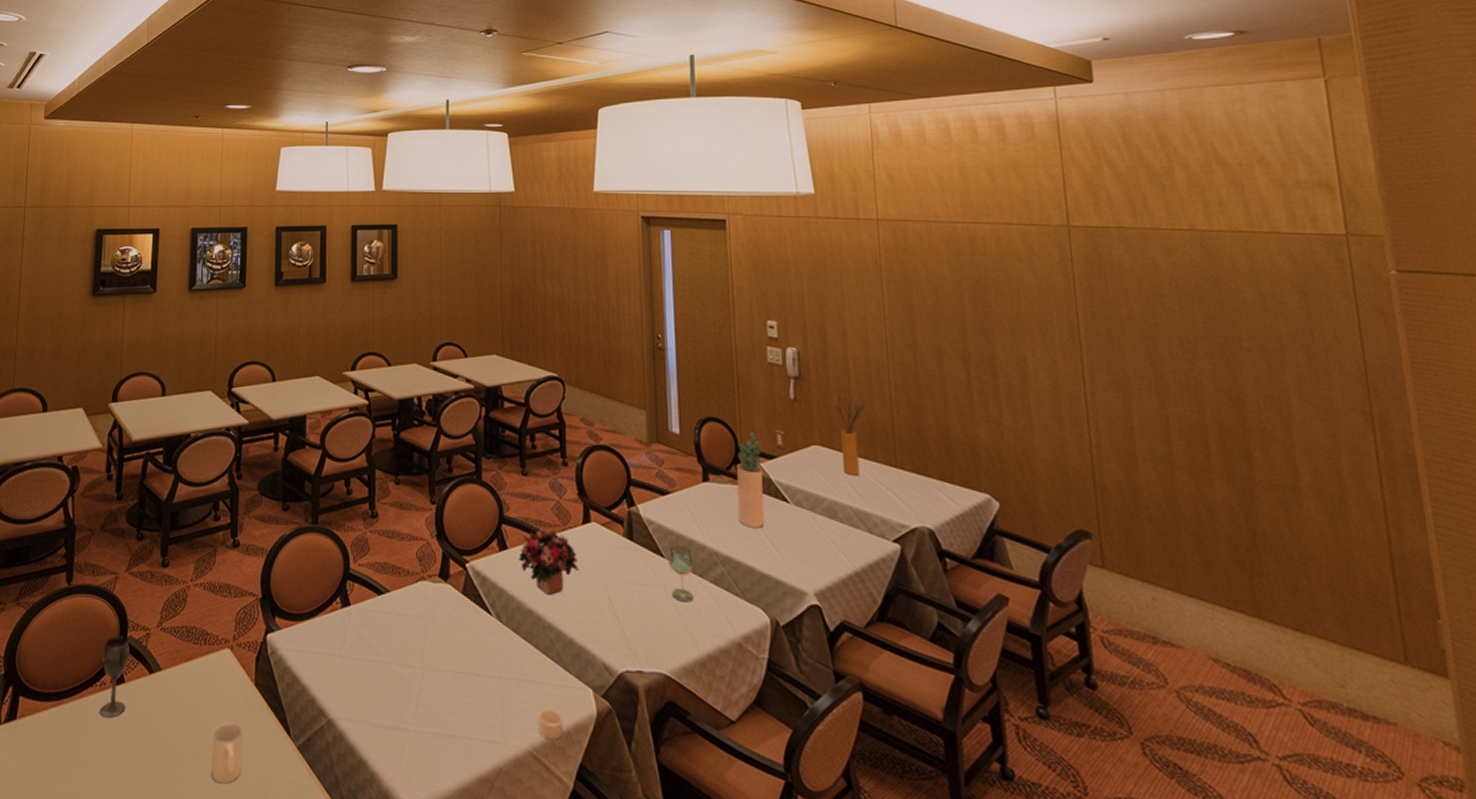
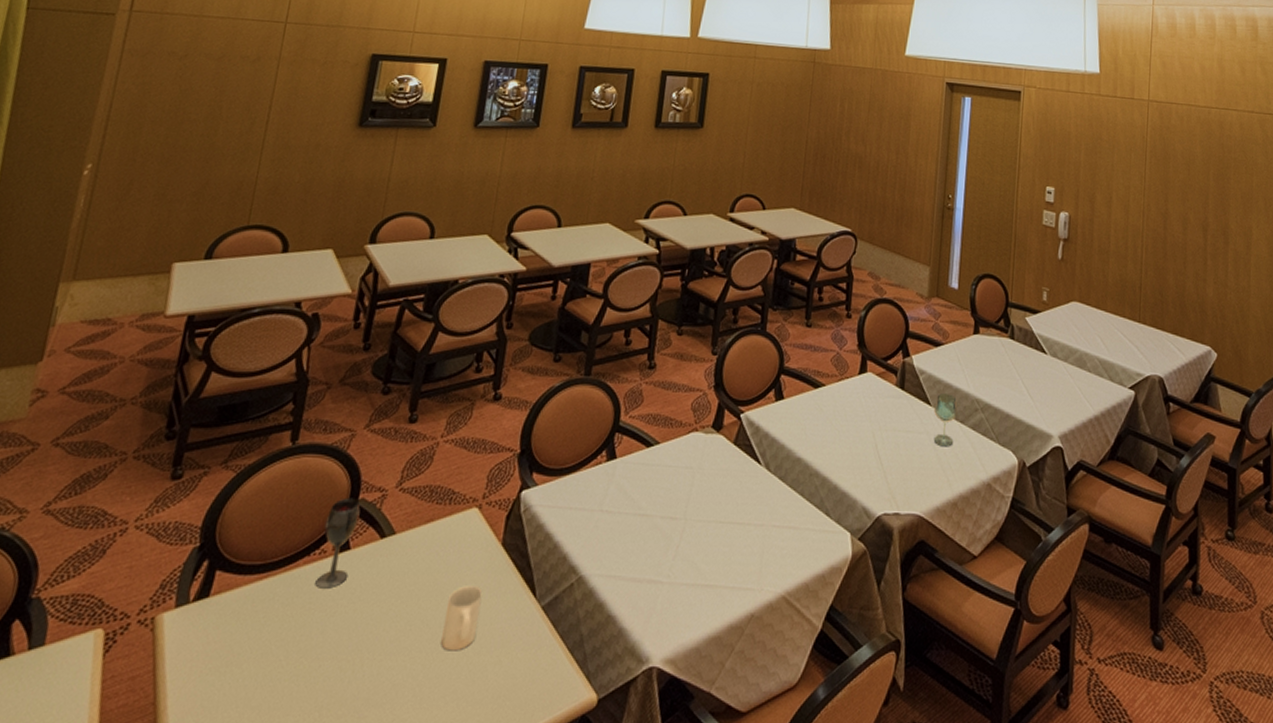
bouquet: present [519,527,579,595] -> none [794,377,851,443]
mug: present [538,709,564,740] -> none [794,554,820,584]
vase: present [736,429,765,528] -> none [1001,286,1028,377]
vase: present [835,392,865,476] -> none [1095,254,1120,329]

